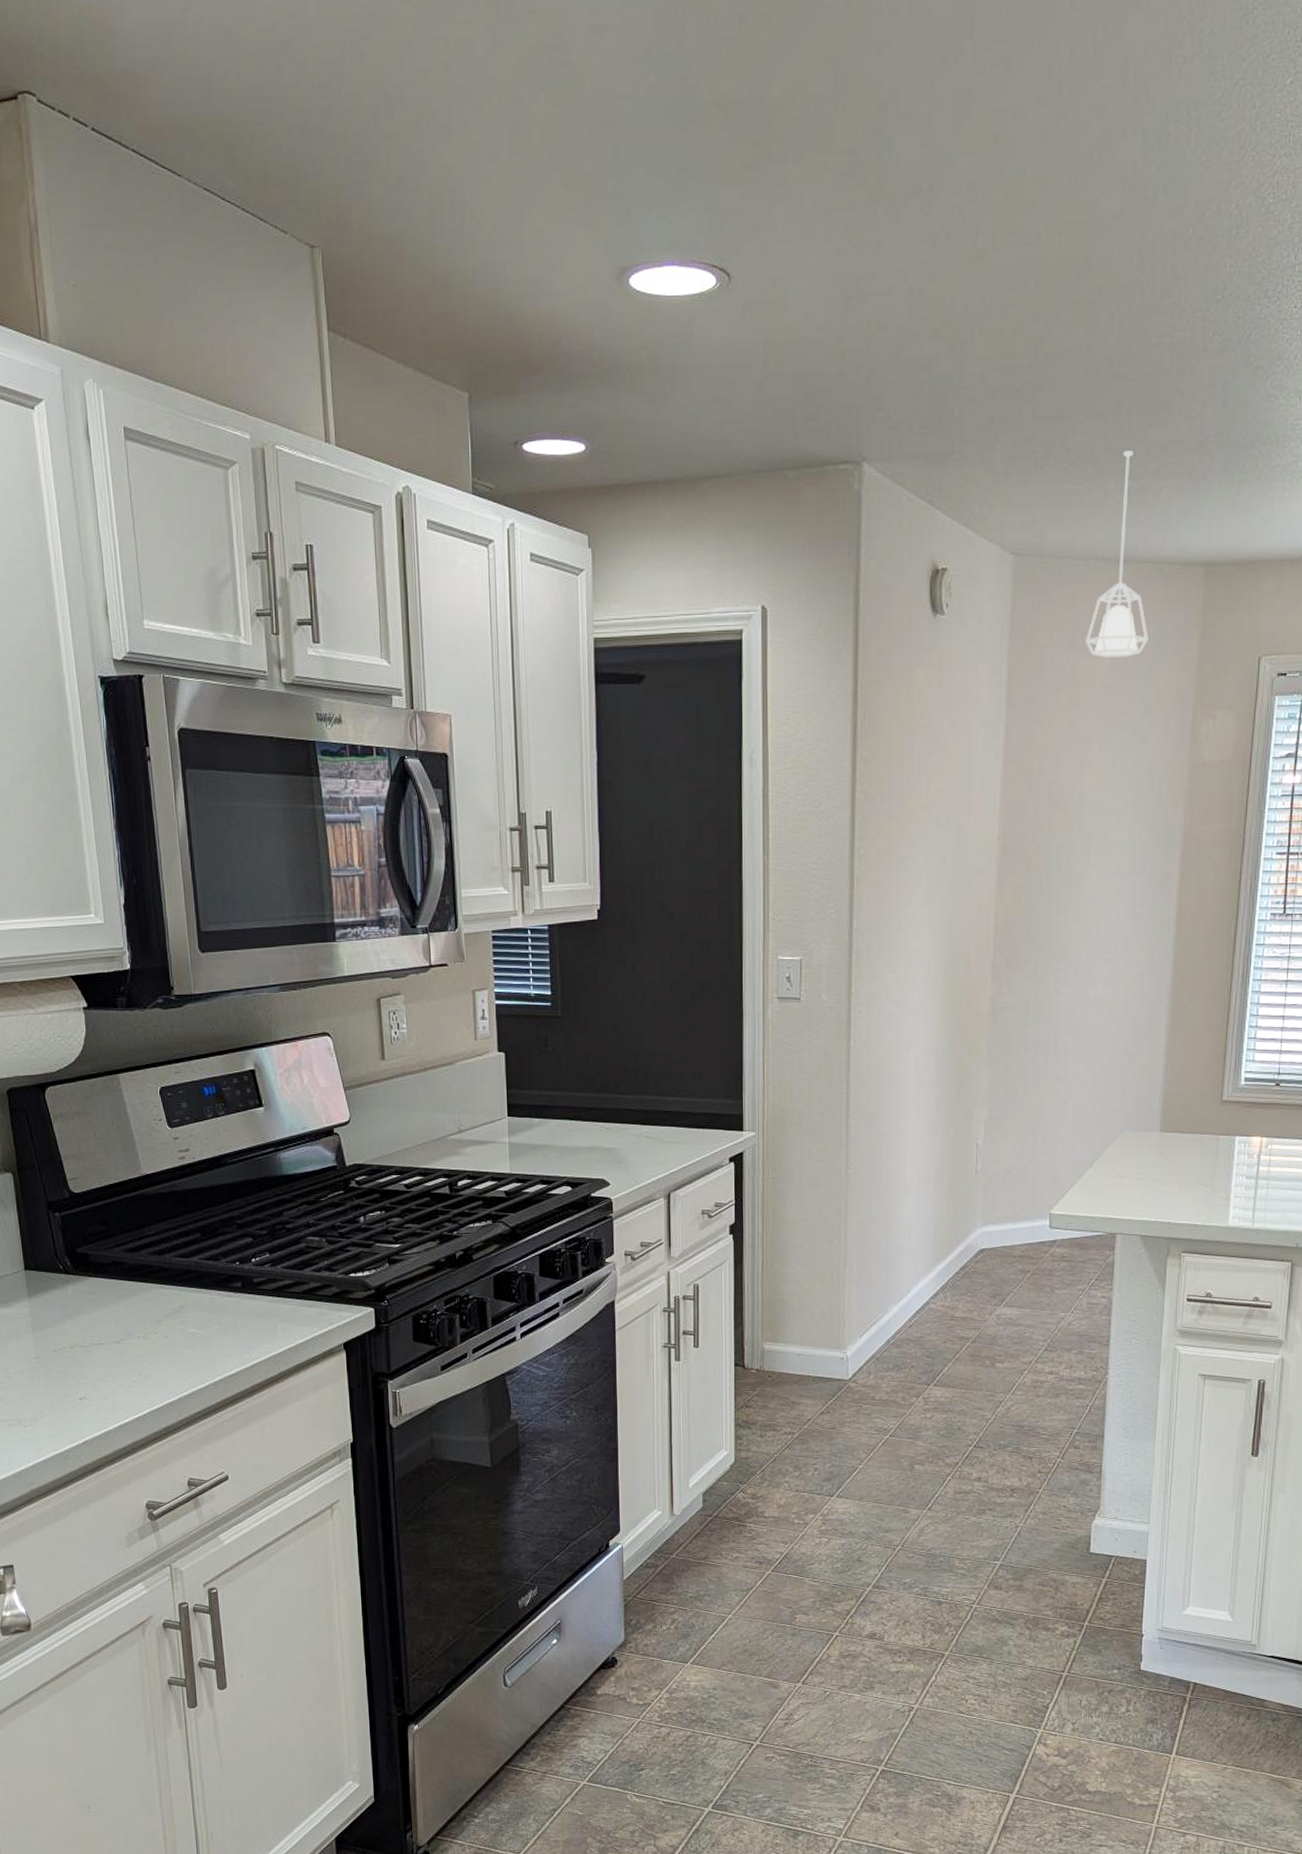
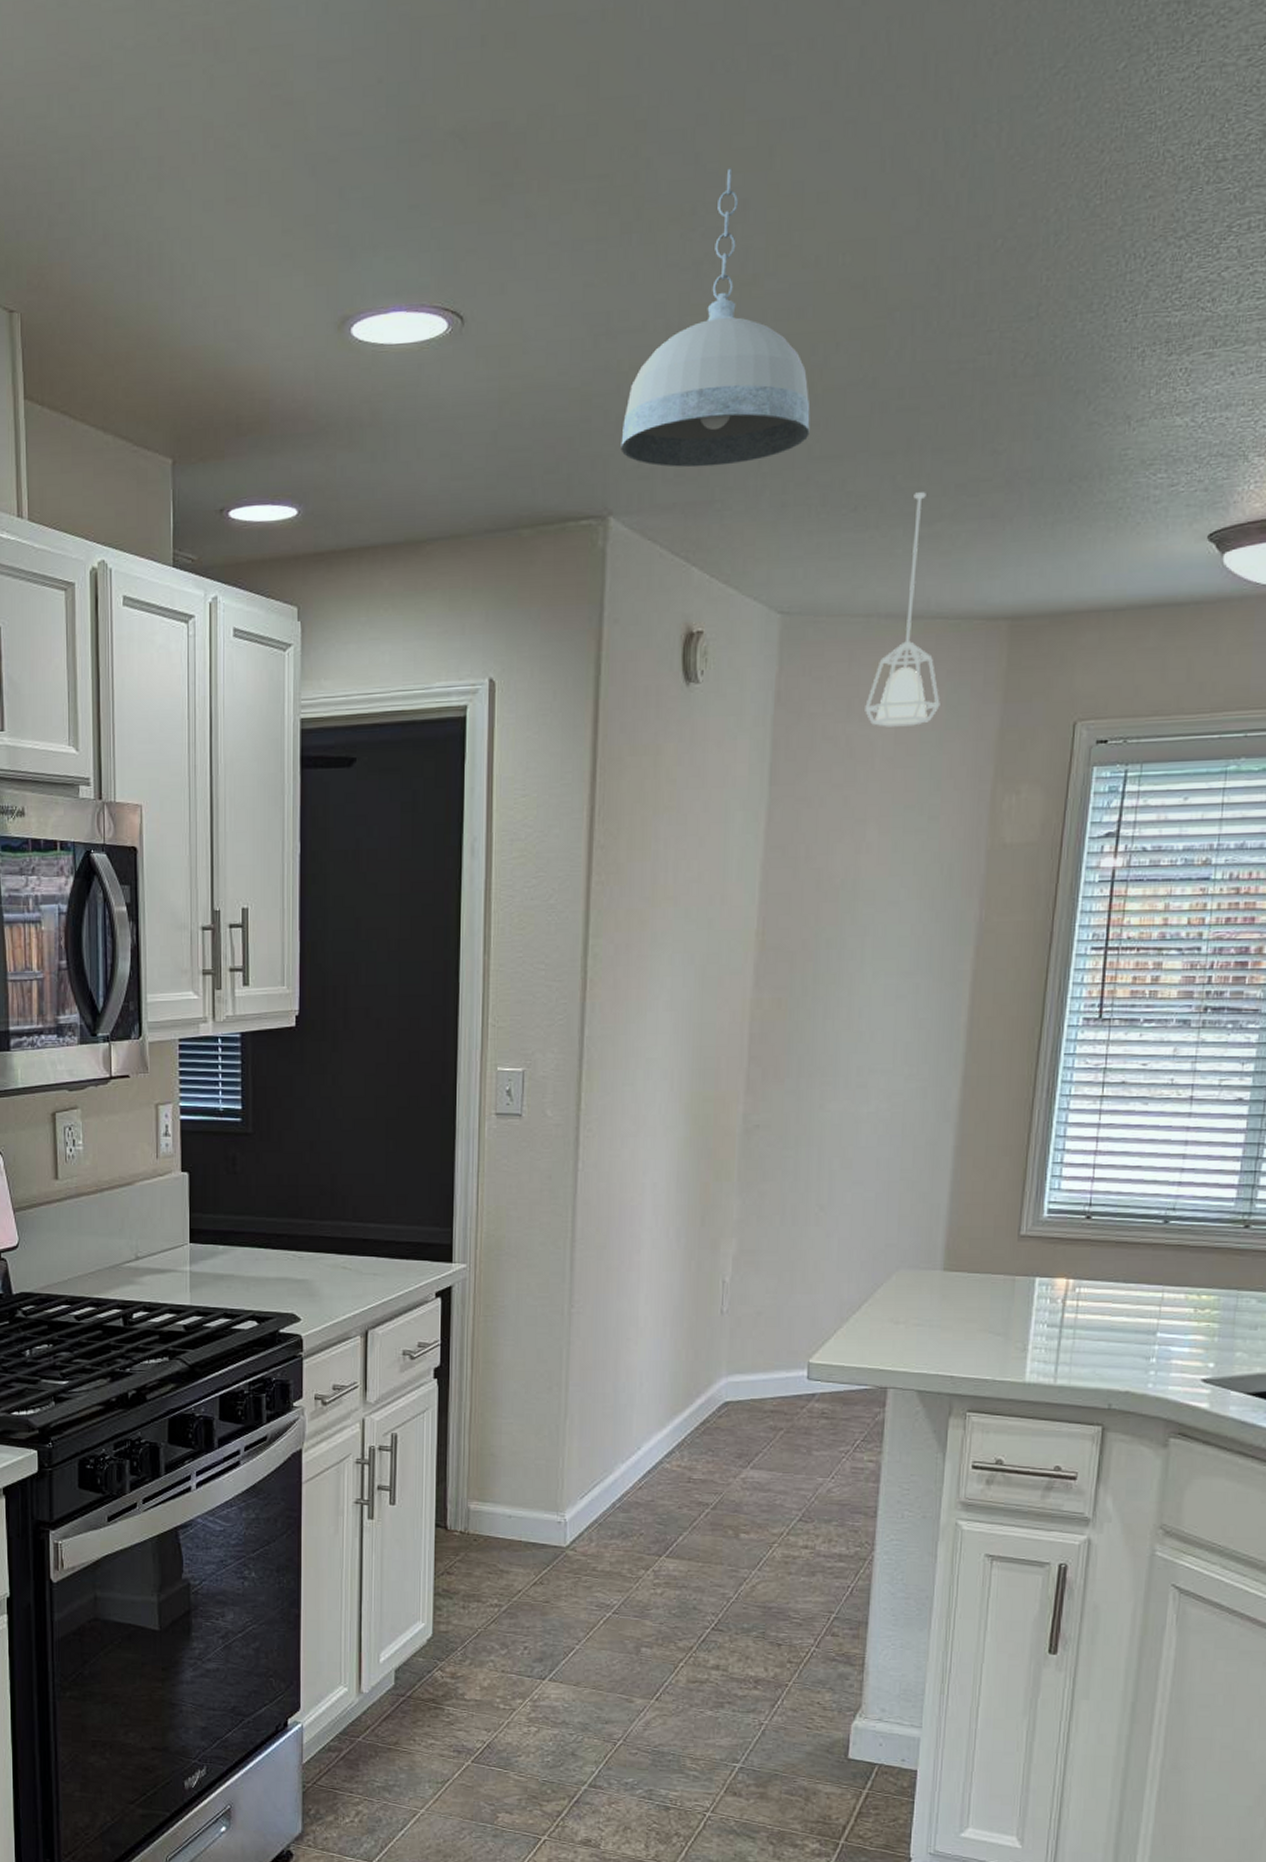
pendant light: none [872,151,1034,421] -> present [620,168,811,468]

